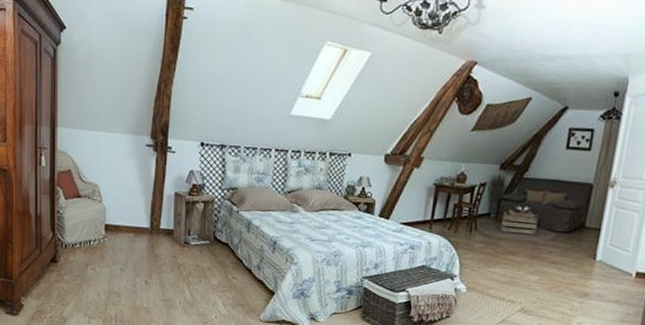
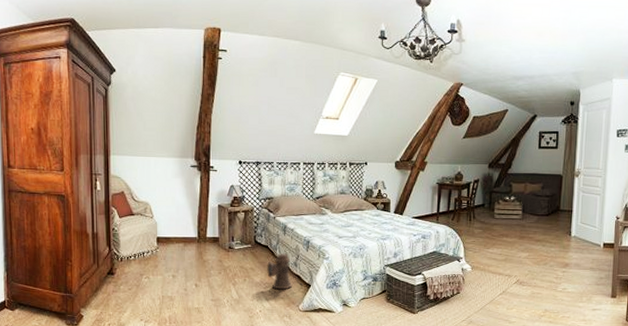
lantern: none [225,253,266,296] -> present [266,253,303,290]

